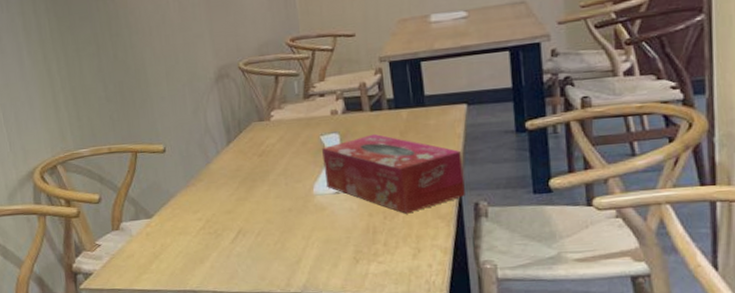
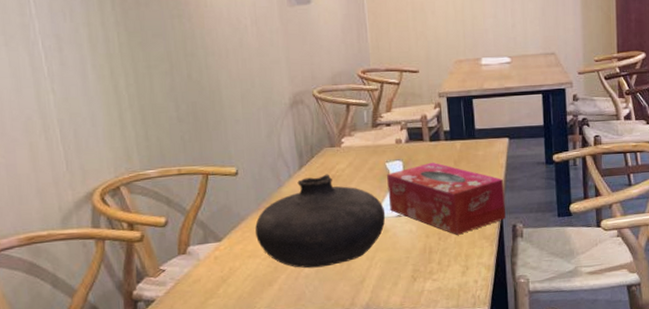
vase: none [185,149,322,247] -> present [255,174,386,269]

